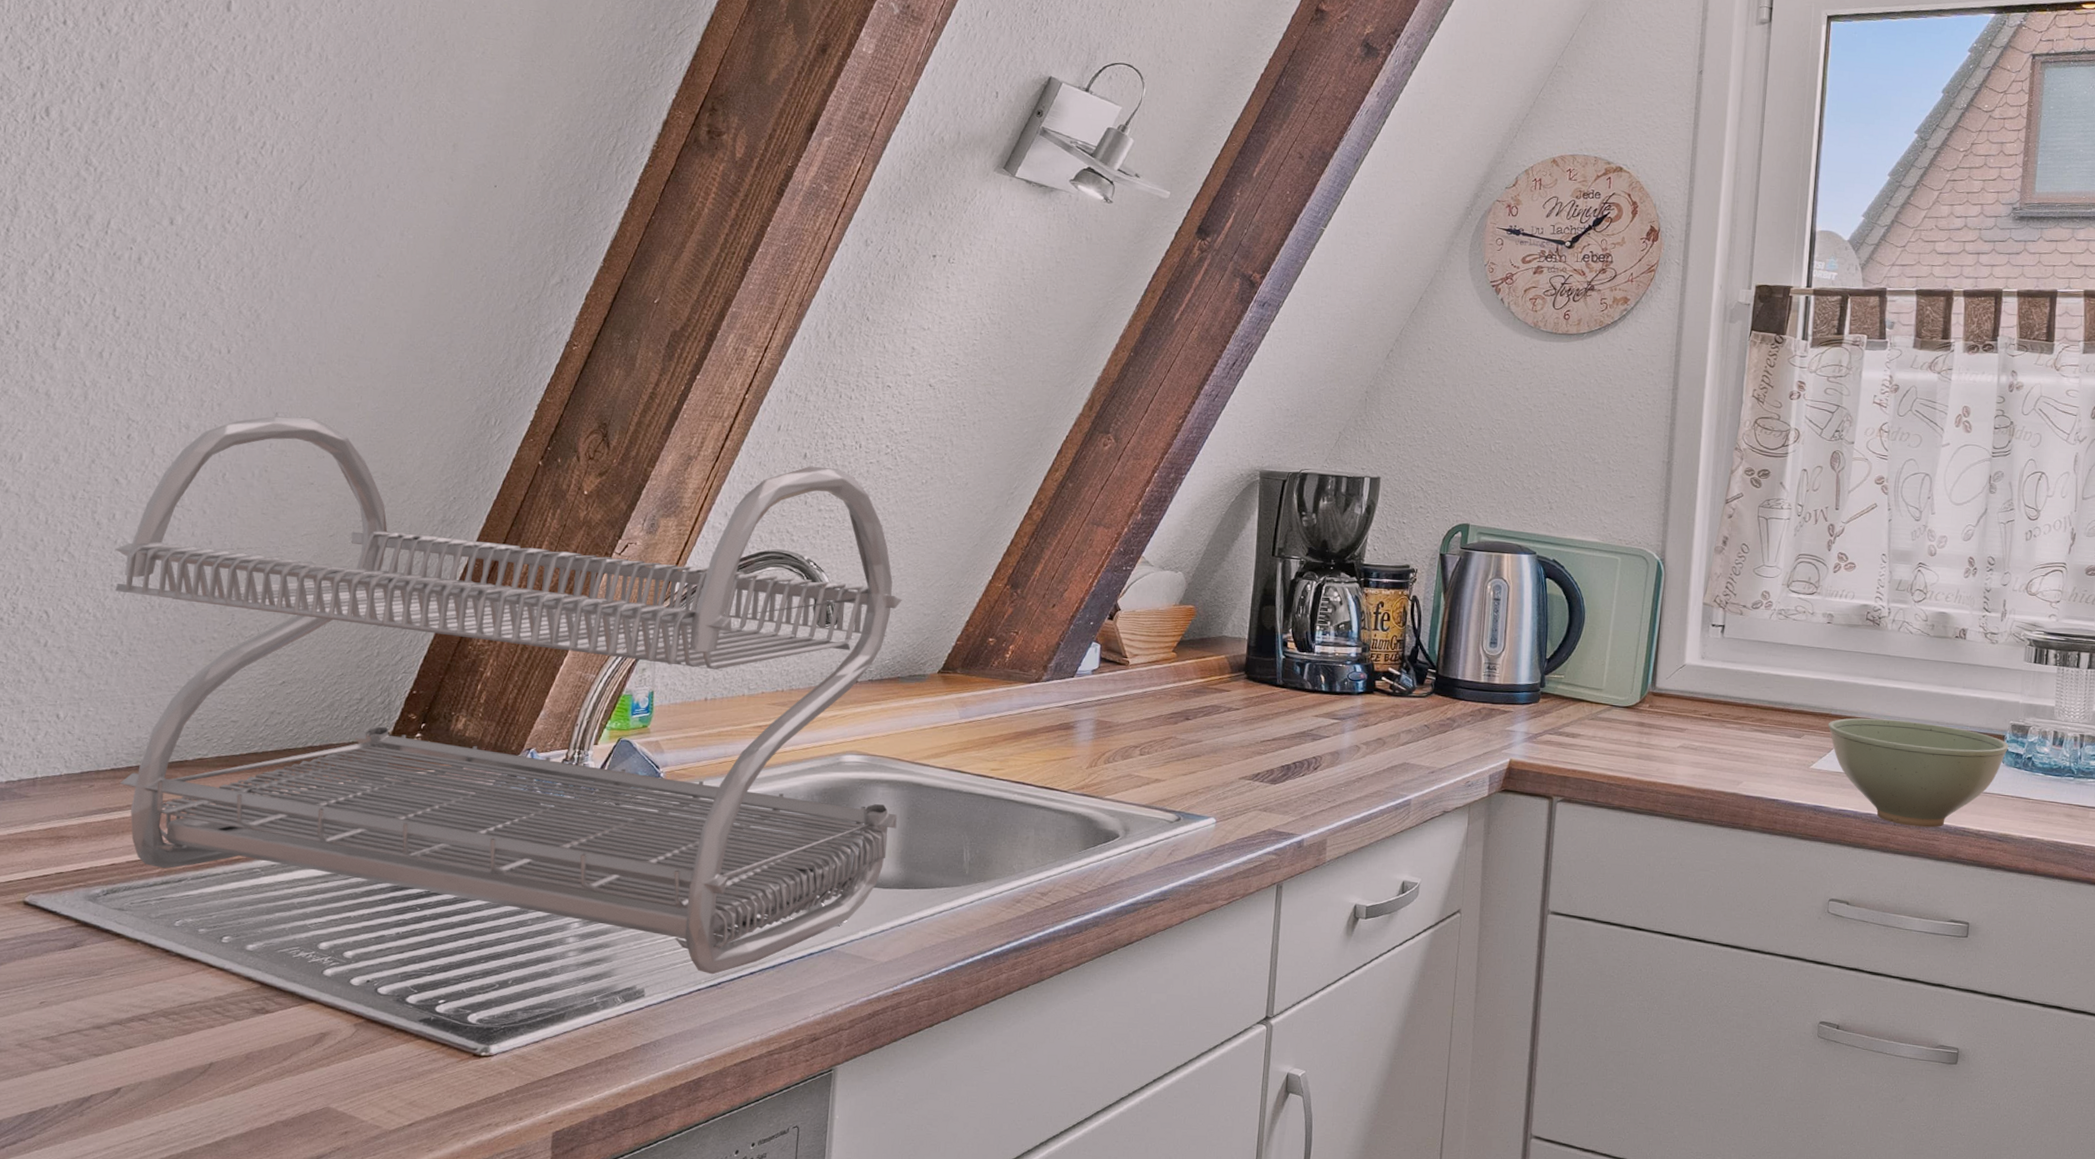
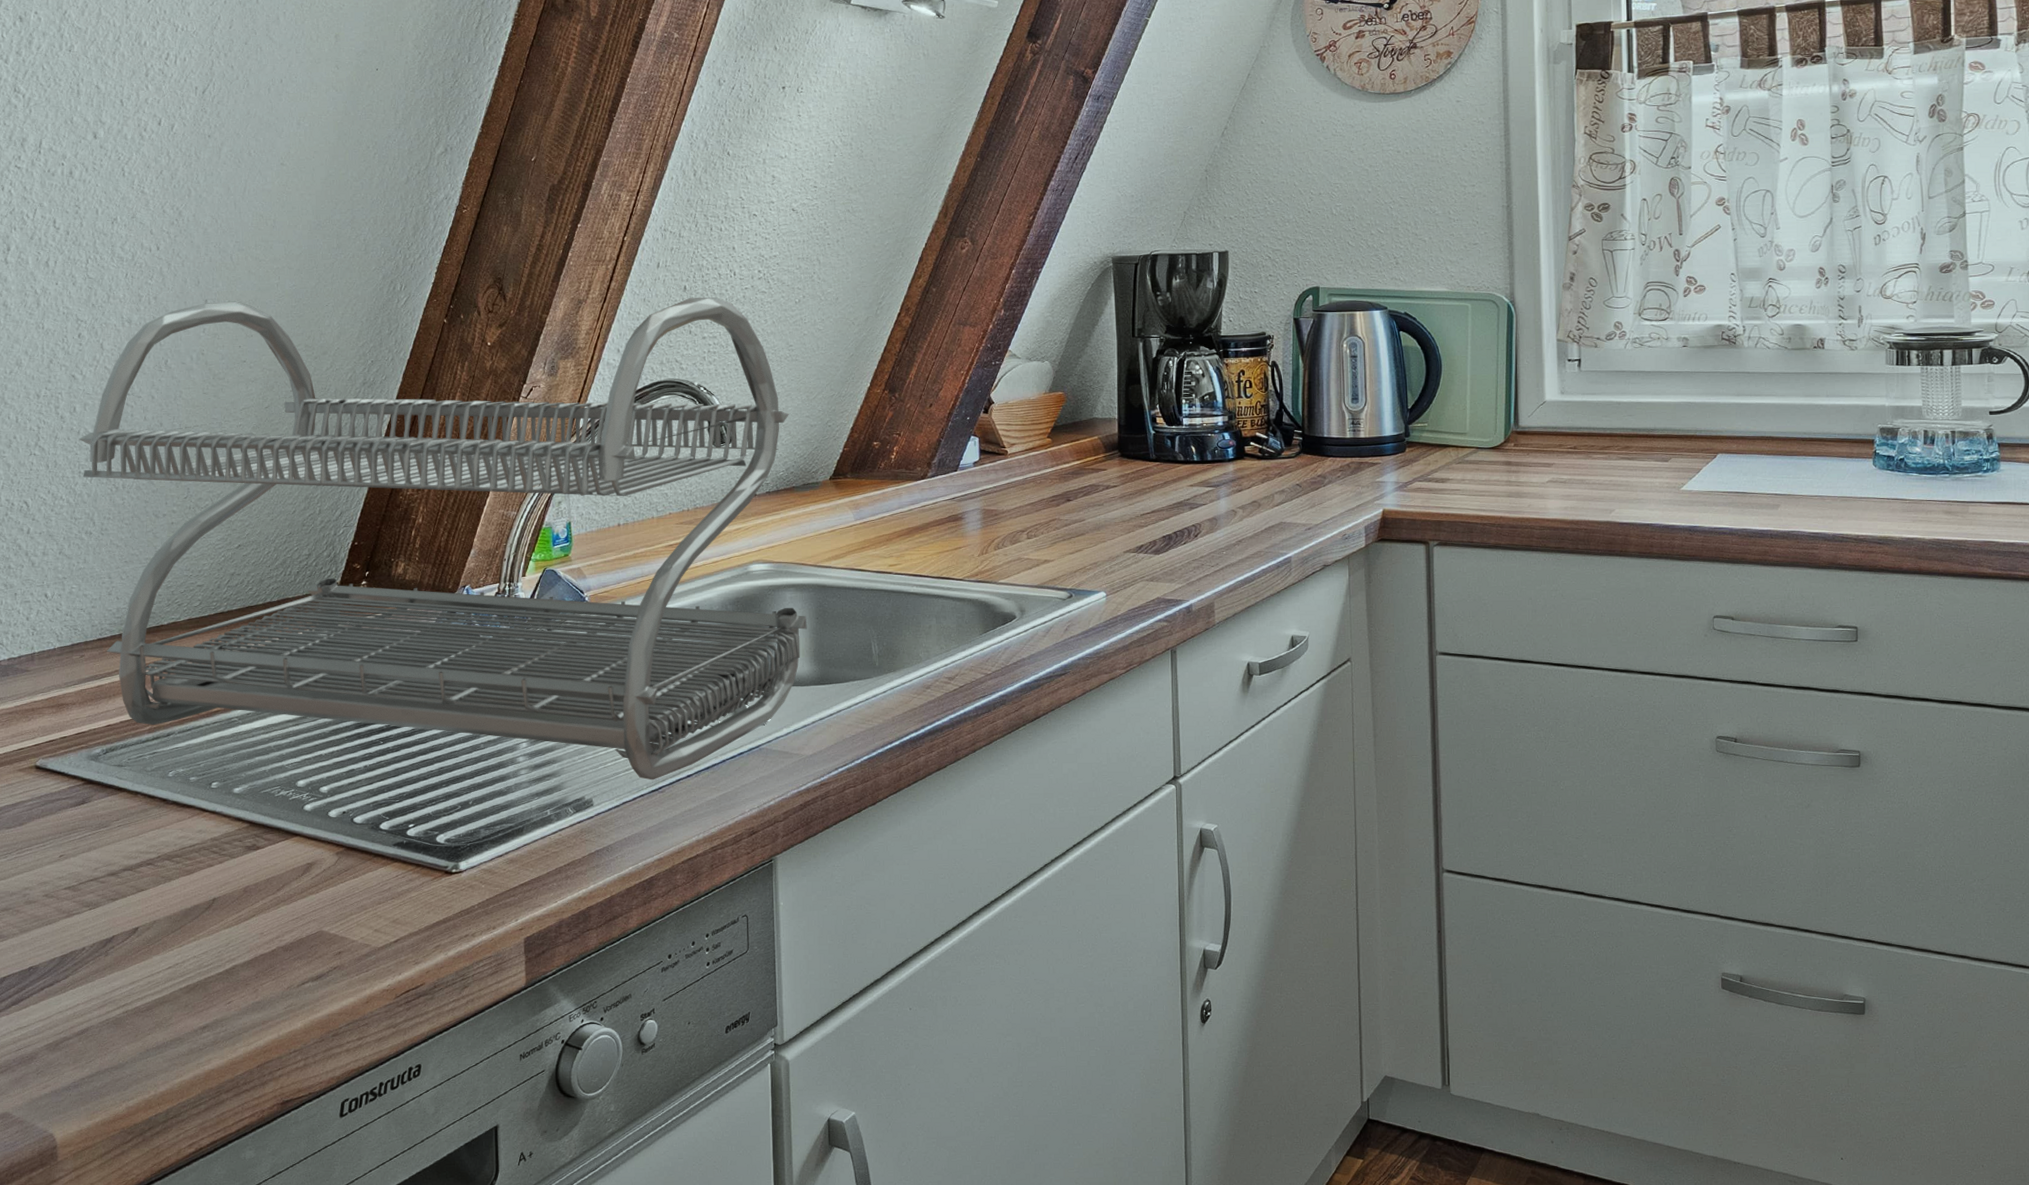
bowl: present [1828,718,2010,828] -> none [1694,434,1880,538]

